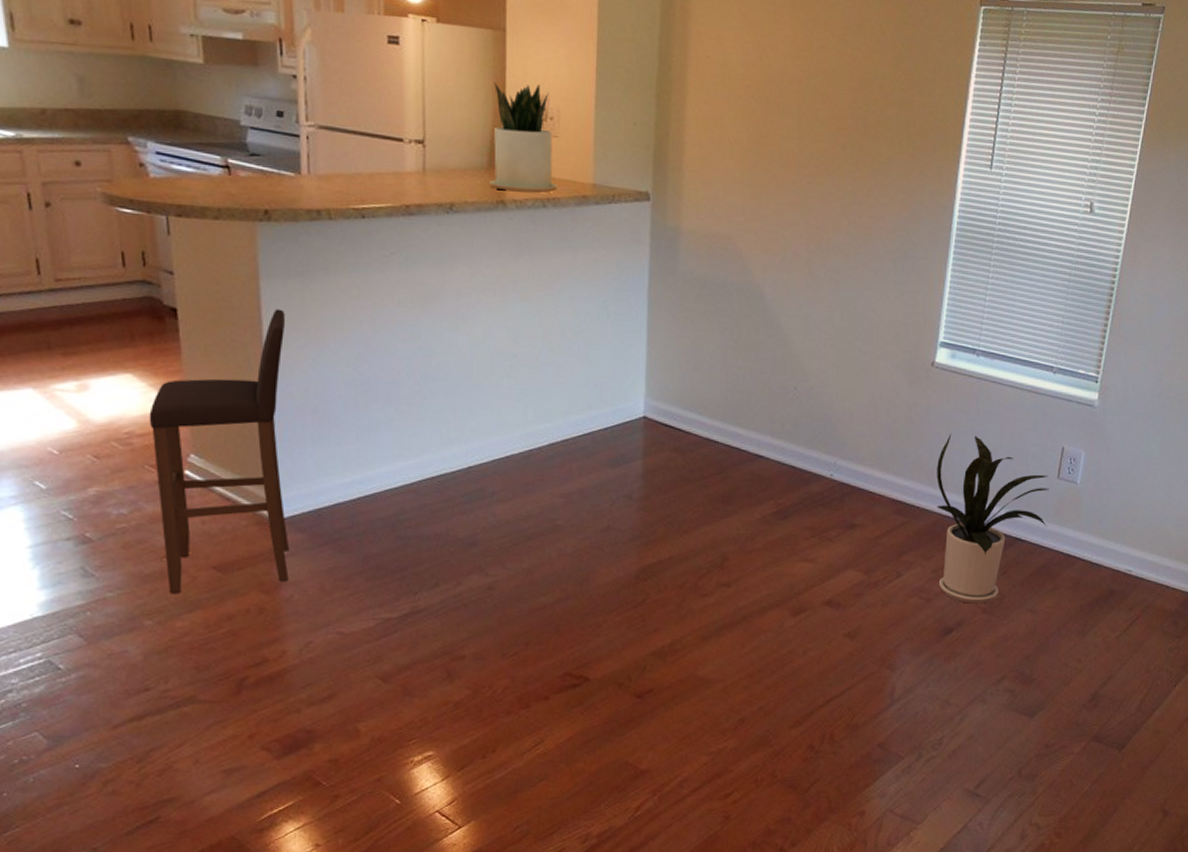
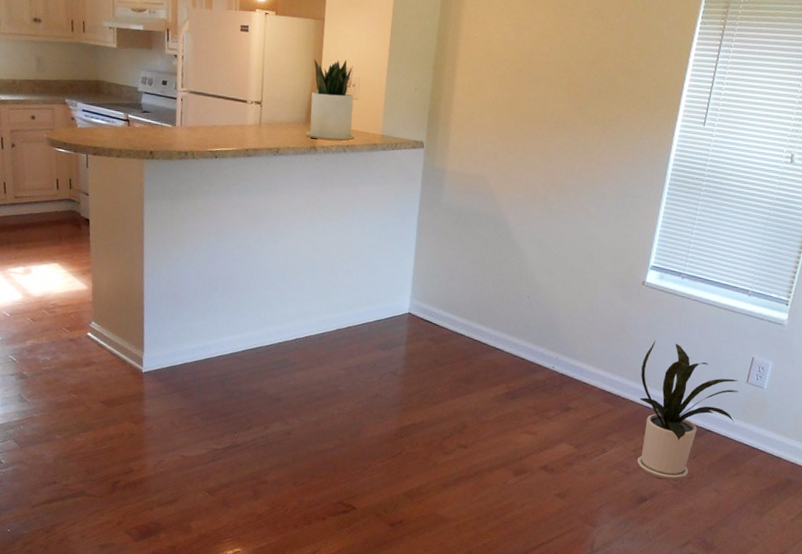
bar stool: present [149,308,290,594] -> none [67,221,159,418]

